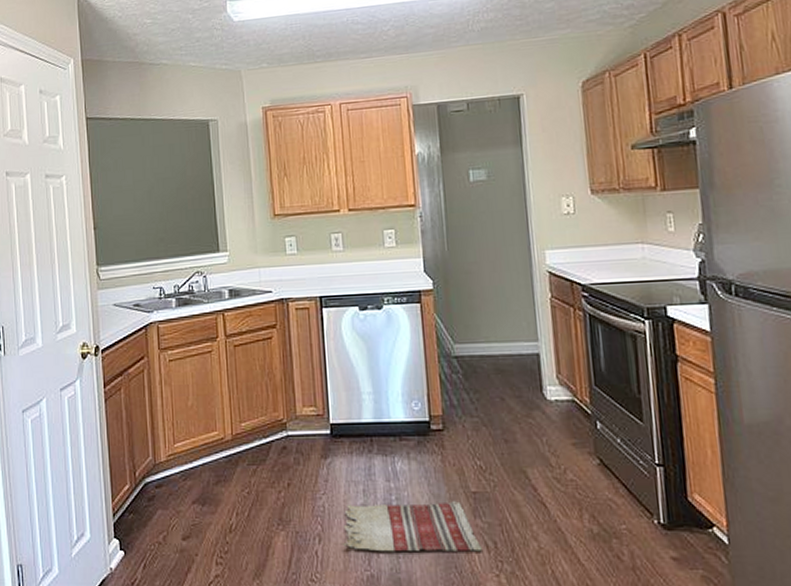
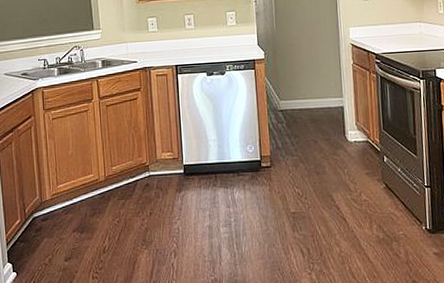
rug: present [341,501,482,552] -> none [192,220,299,261]

